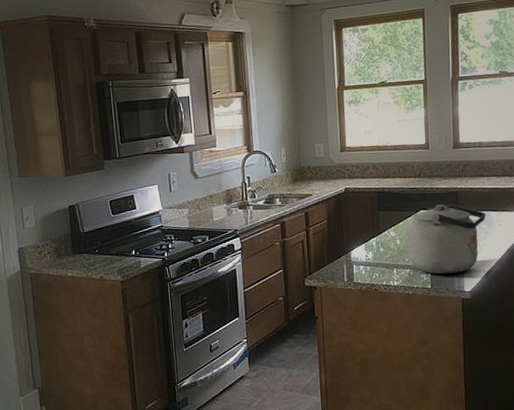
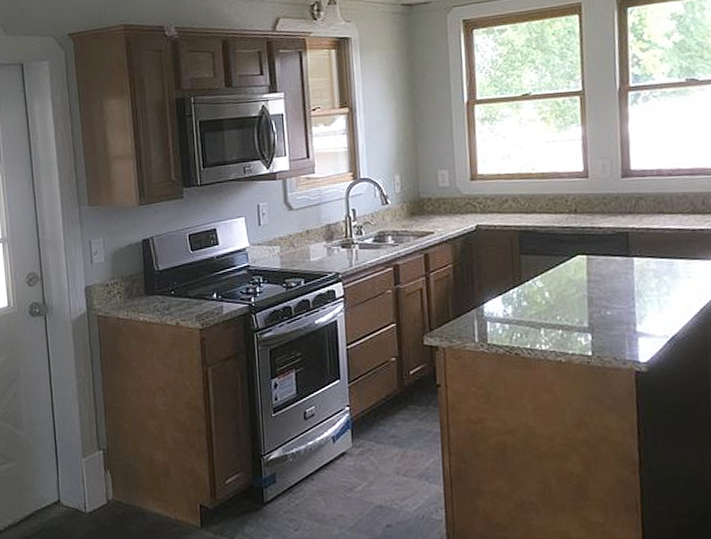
kettle: present [407,204,486,274] -> none [559,248,669,339]

